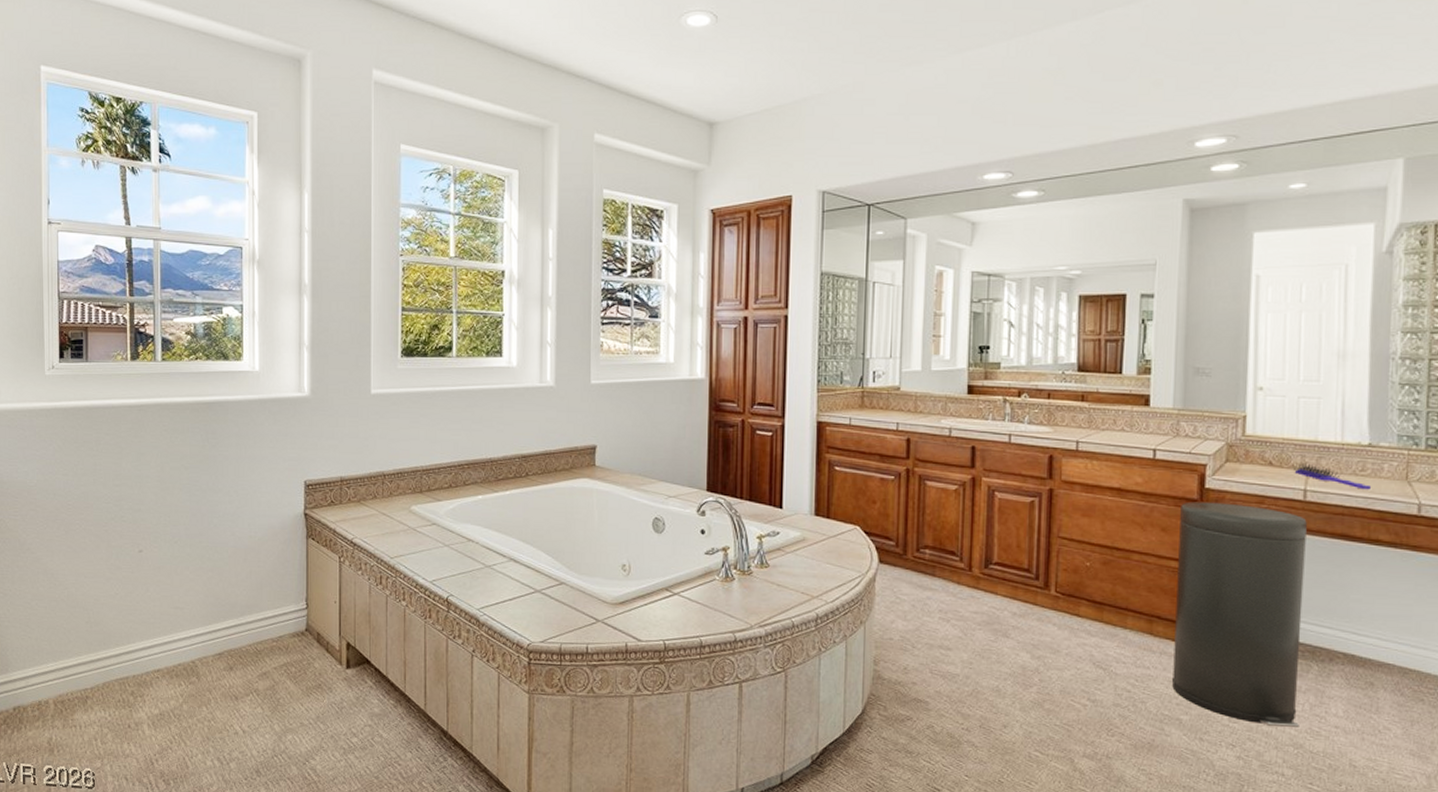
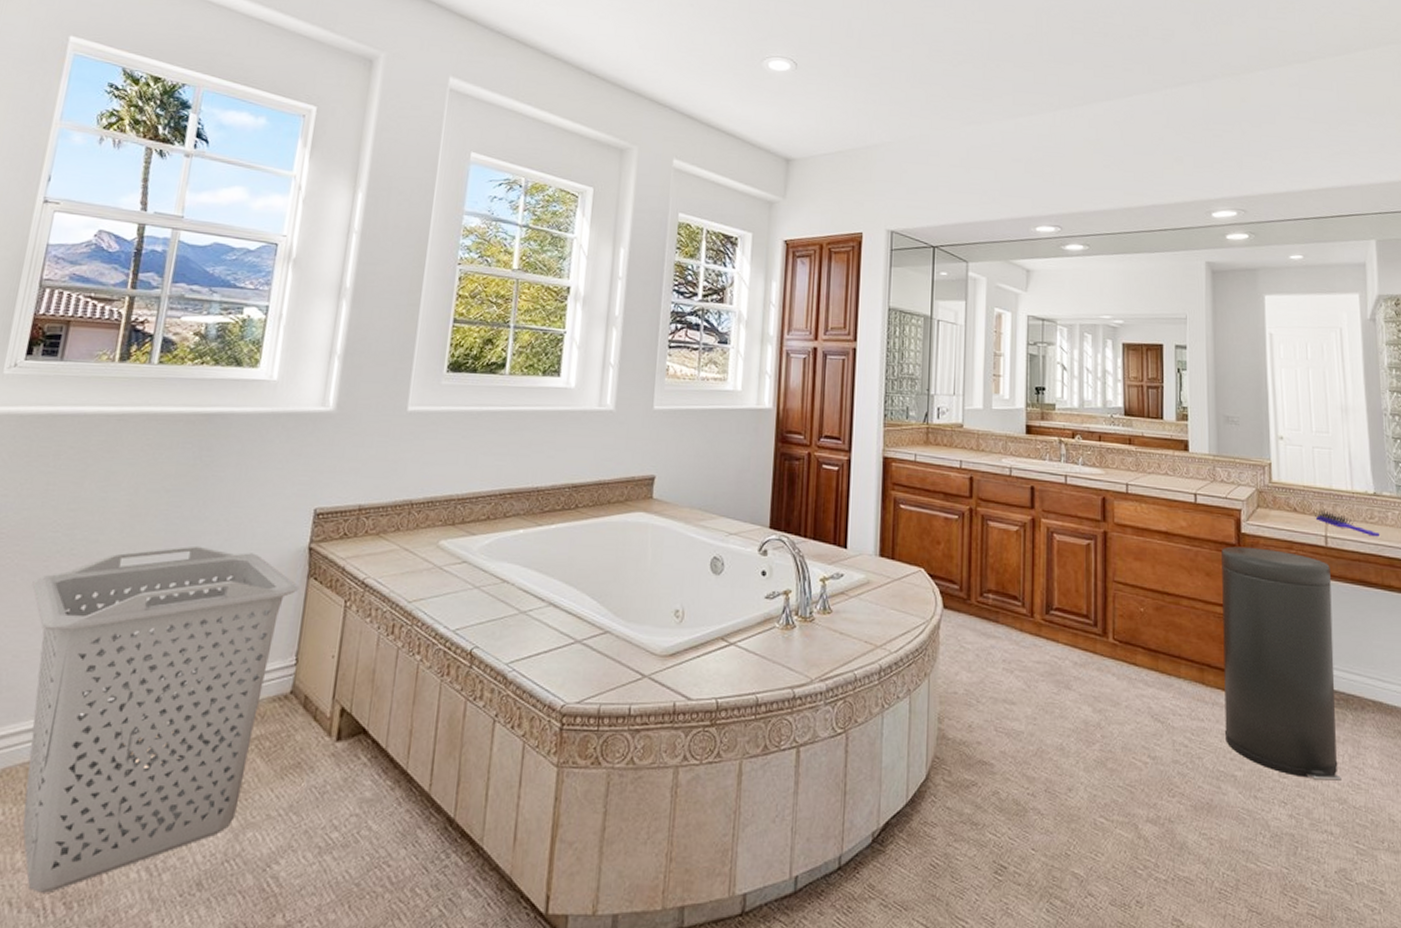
laundry basket: none [98,513,301,773] -> present [22,545,300,893]

